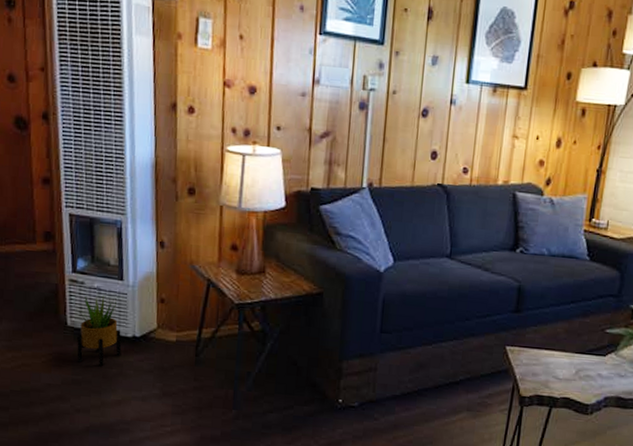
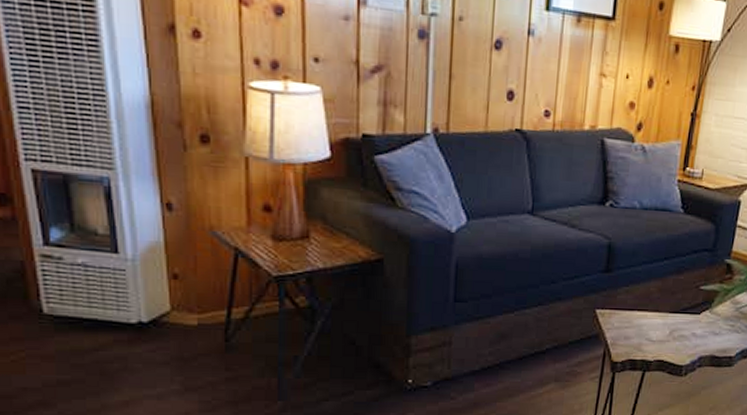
potted plant: present [77,295,122,367] -> none [58,273,124,362]

